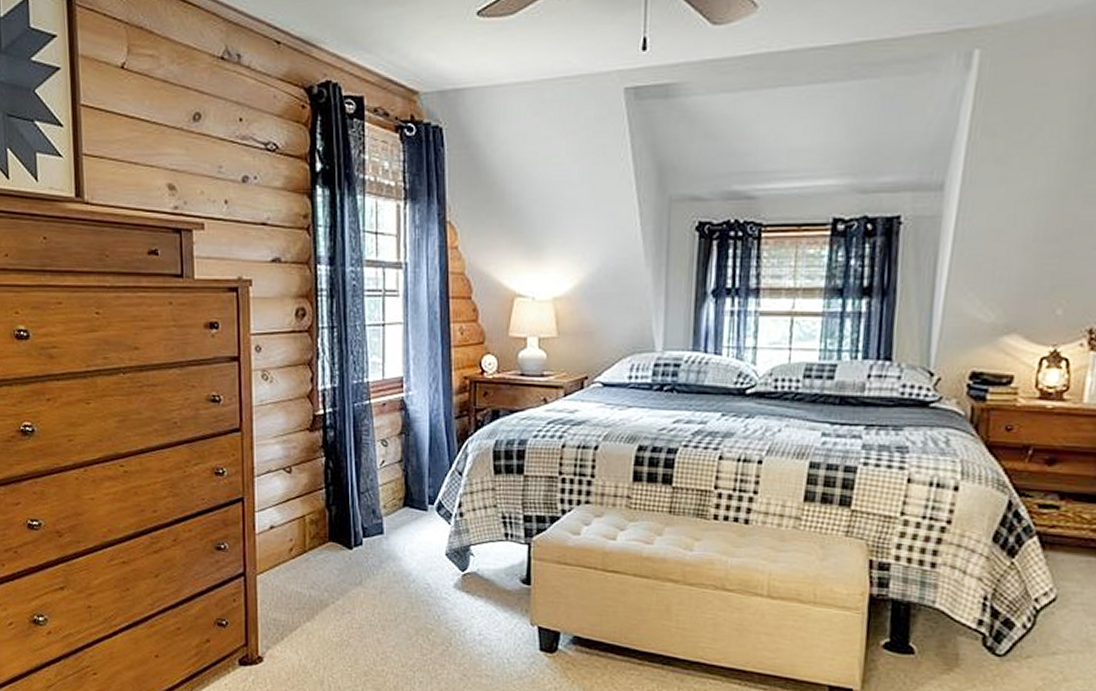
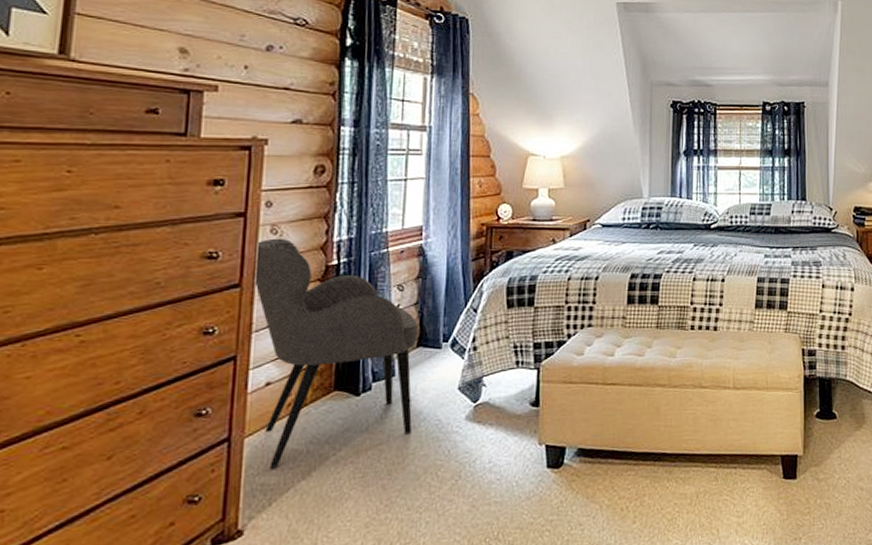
armchair: none [250,384,405,607] -> present [253,238,419,469]

